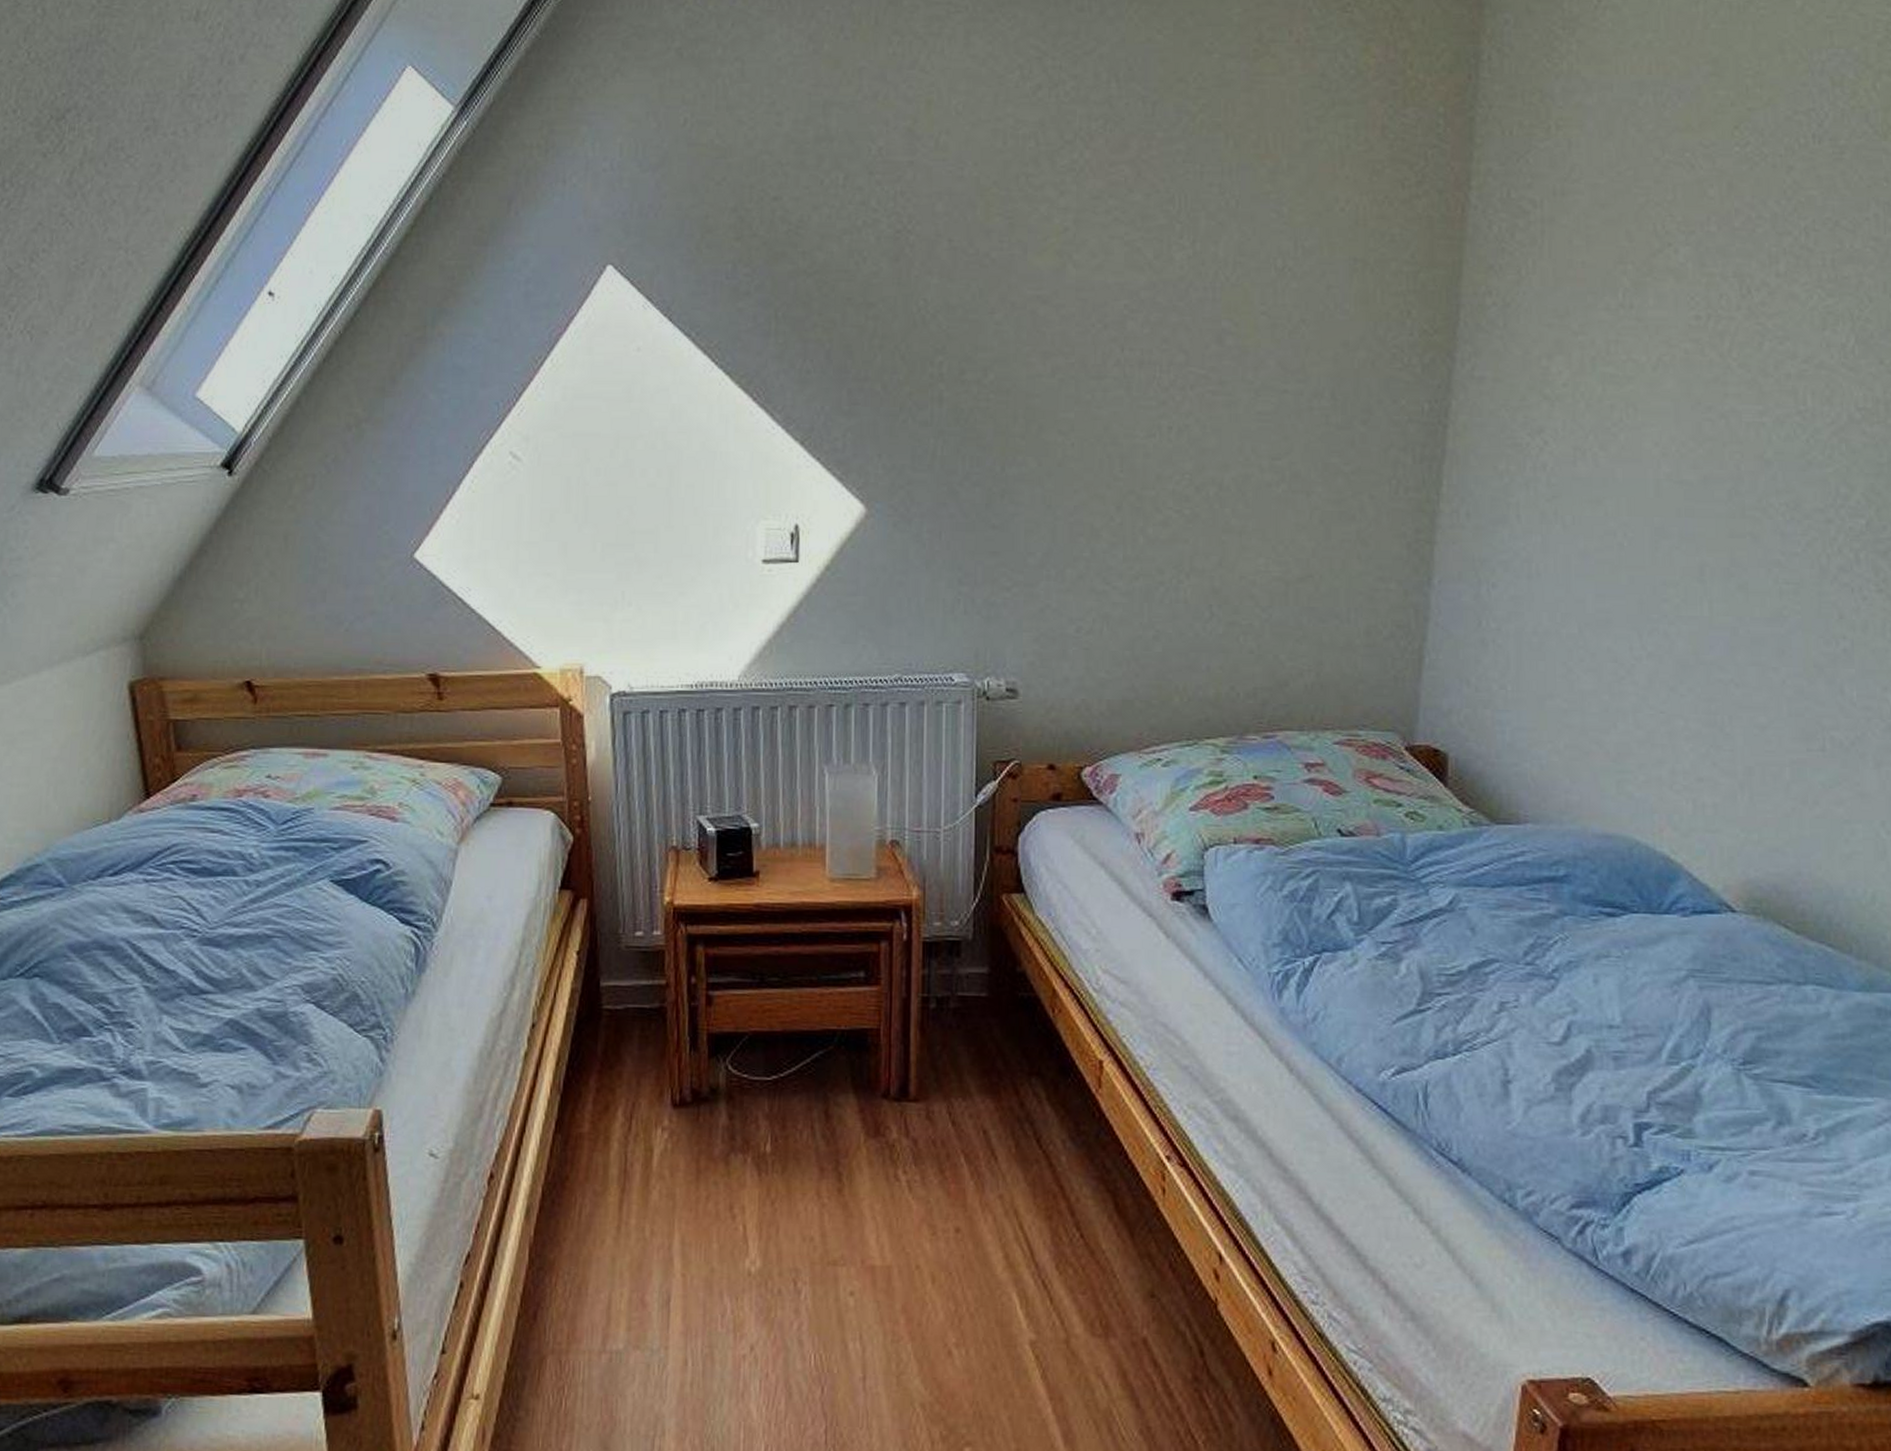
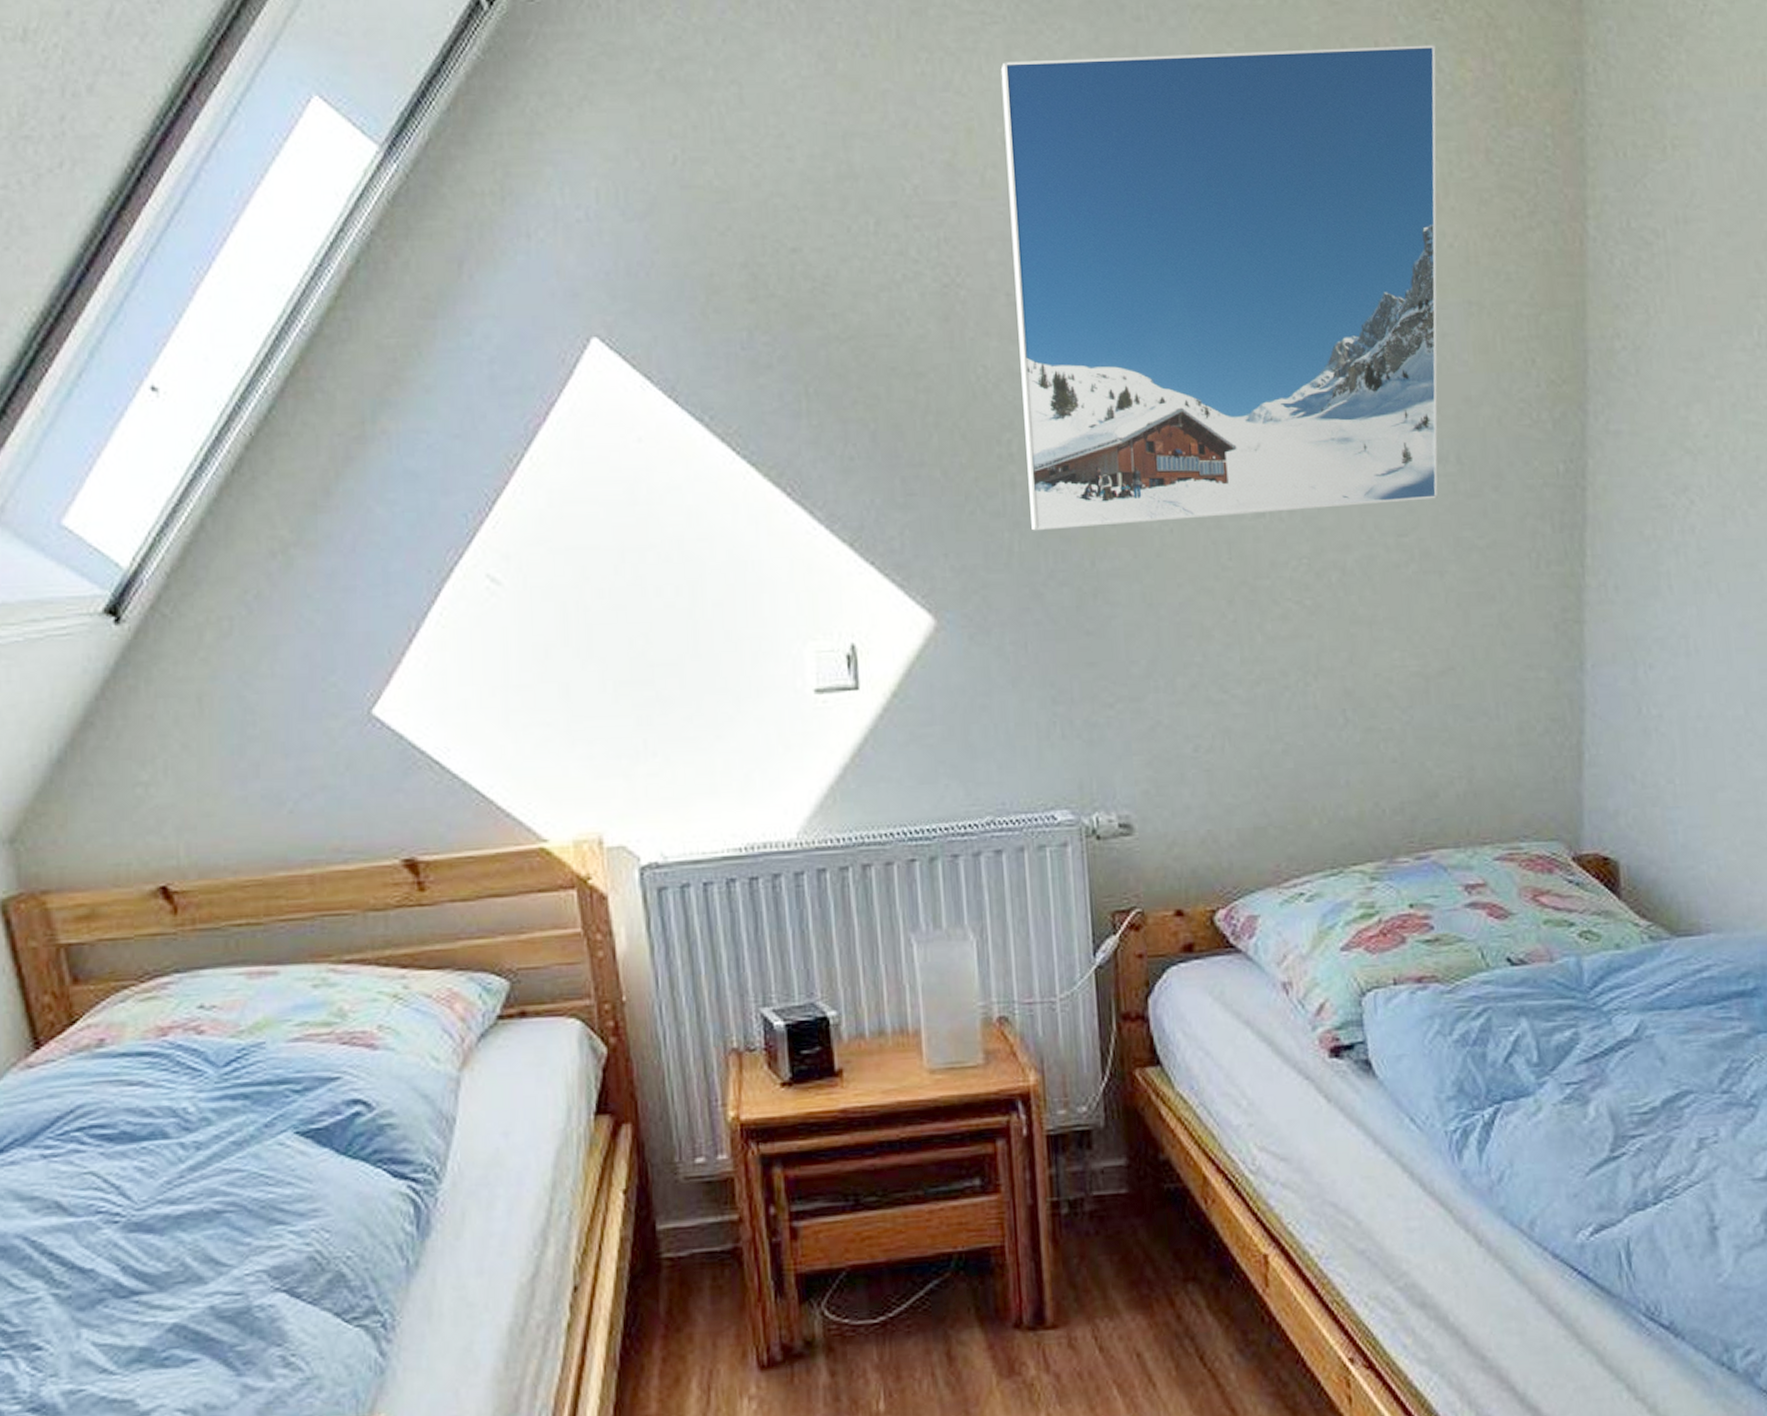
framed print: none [953,34,1344,439] -> present [1000,45,1438,531]

